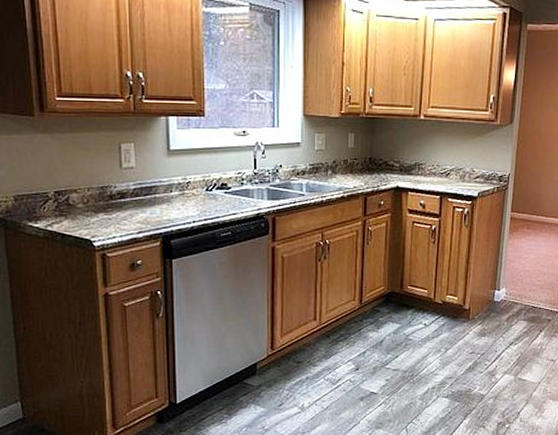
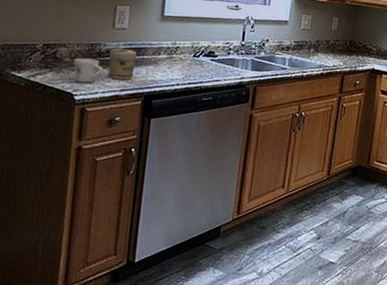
mug: none [87,202,117,228] -> present [73,58,103,84]
jar: none [121,189,150,222] -> present [108,48,138,80]

